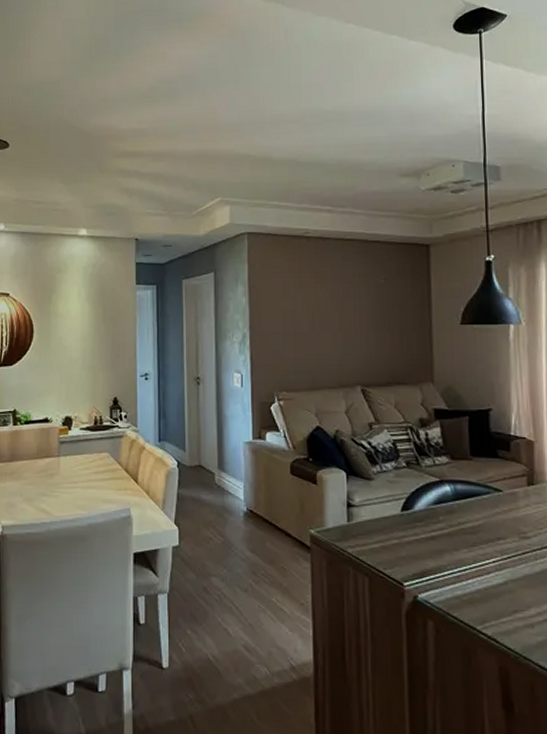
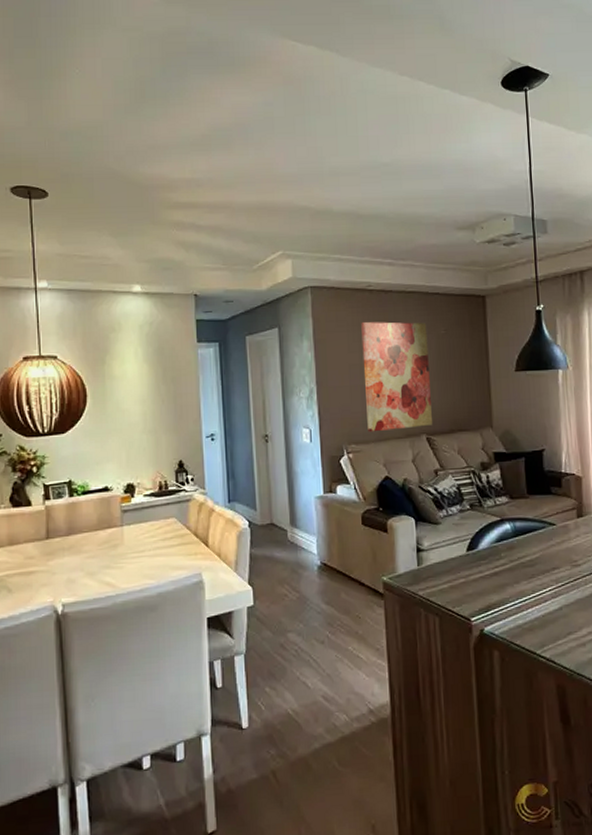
wall art: none [297,268,368,380] -> present [361,321,432,432]

